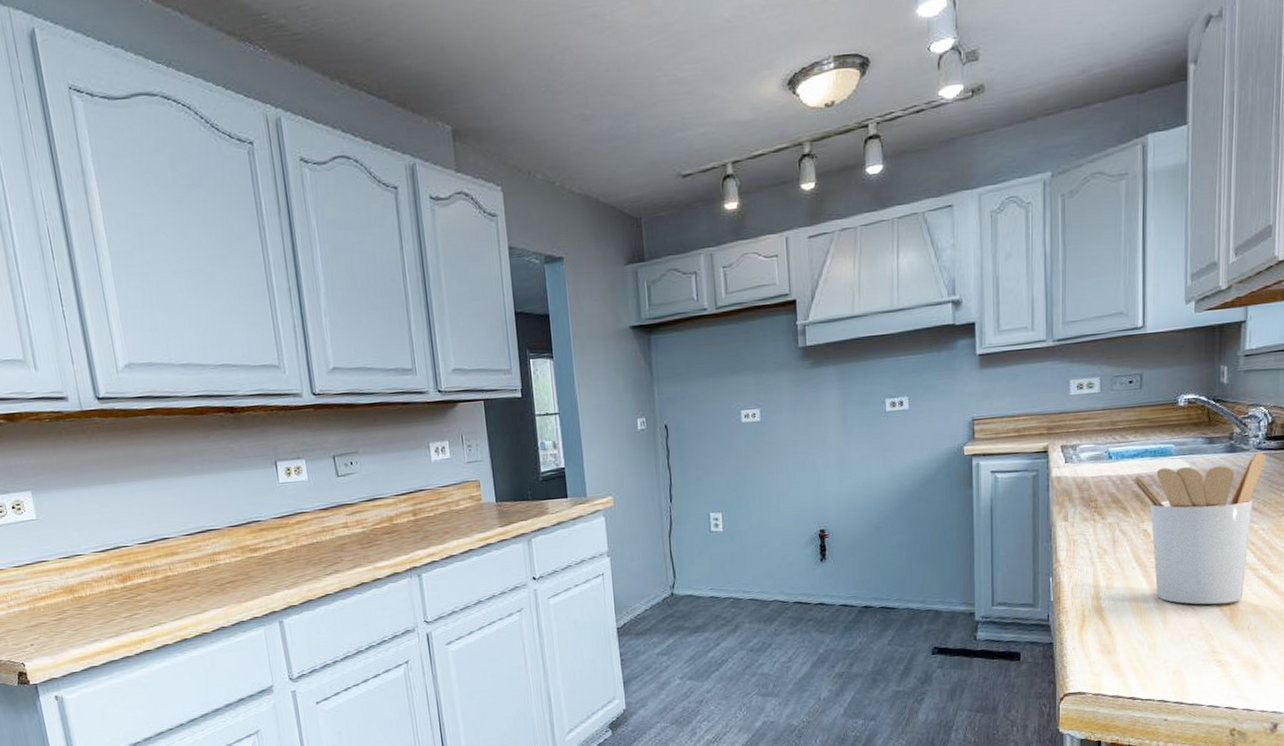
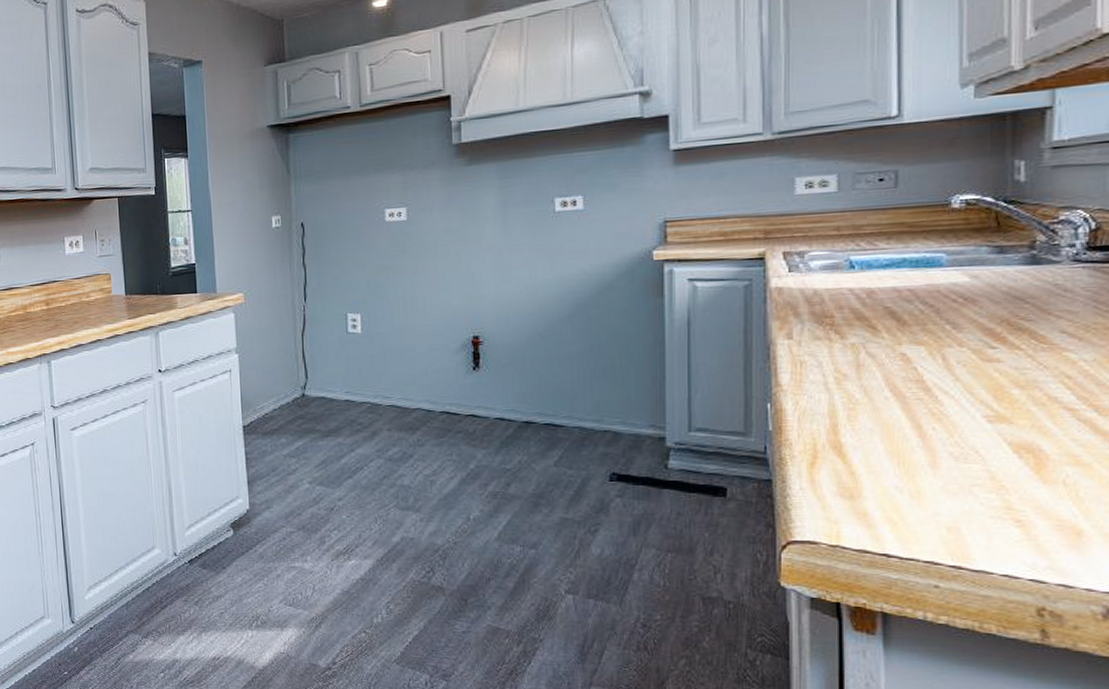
utensil holder: present [1131,450,1266,605] -> none [882,263,1087,450]

